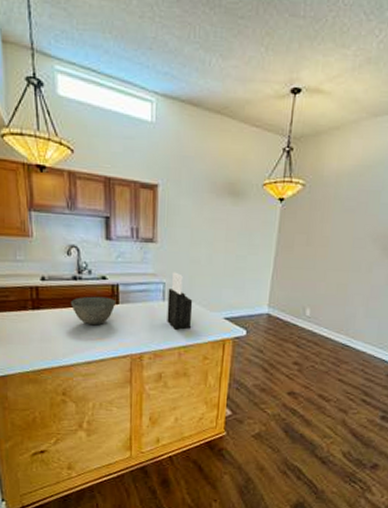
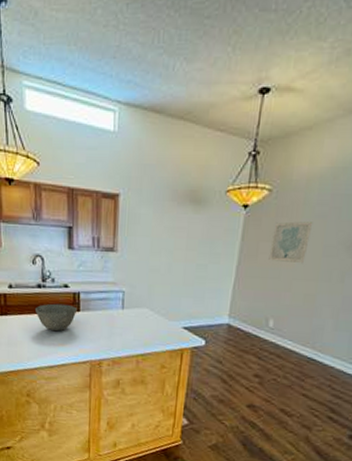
knife block: present [167,272,193,330] -> none [125,280,152,338]
wall art: none [304,215,344,255] -> present [269,221,314,264]

